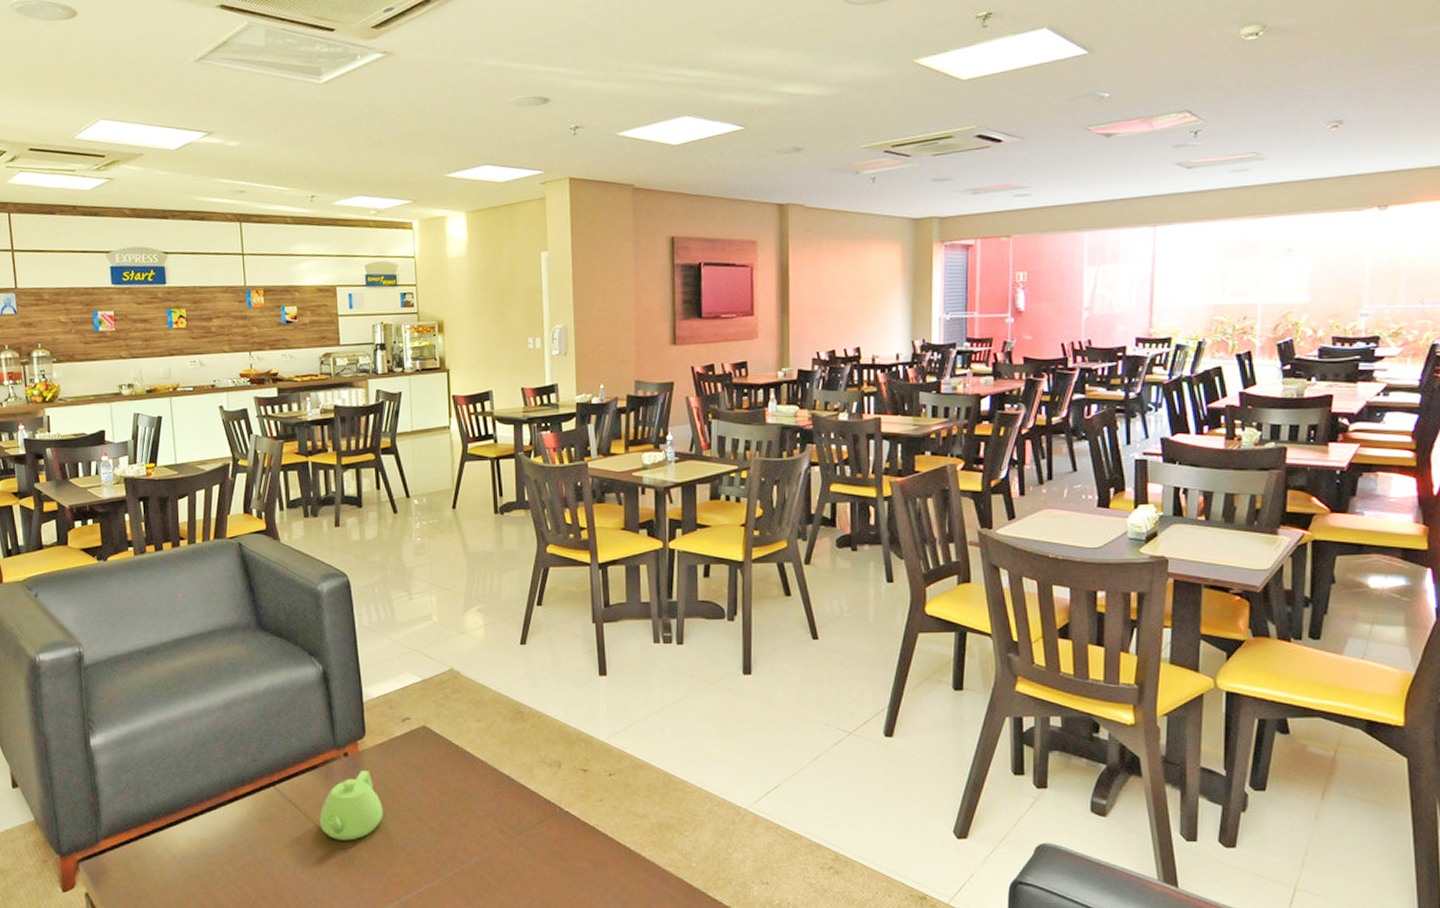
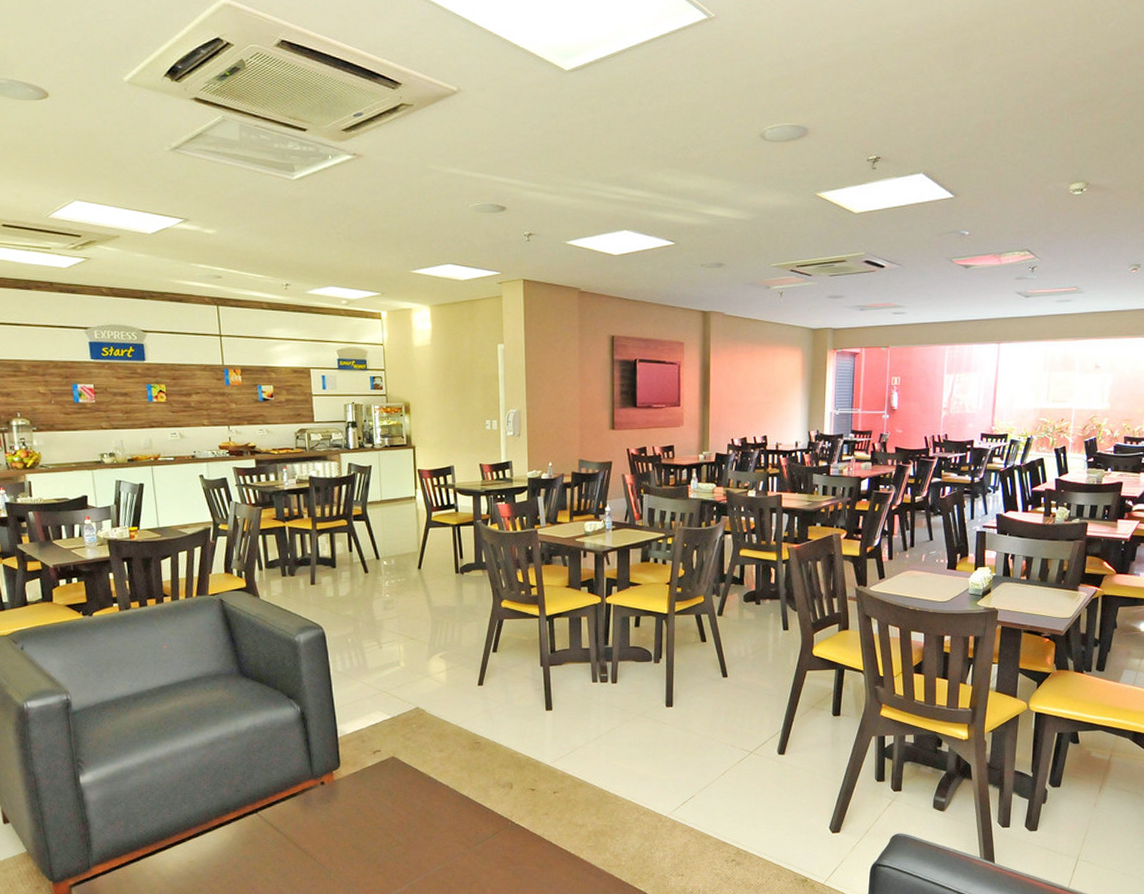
teapot: present [319,770,383,841] -> none [299,796,357,857]

